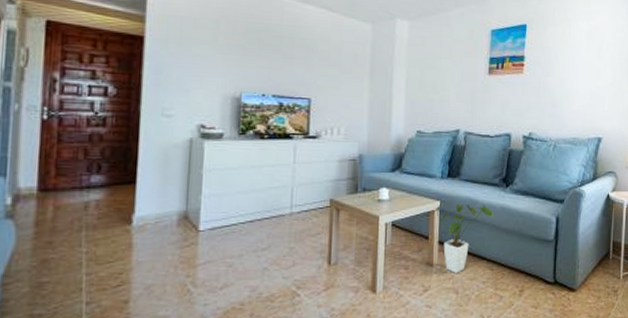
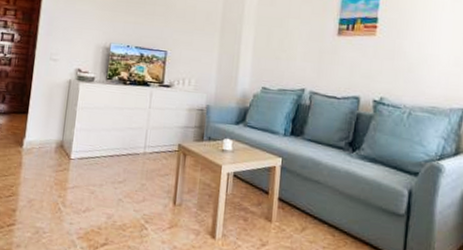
house plant: present [431,203,494,273] -> none [272,161,338,234]

